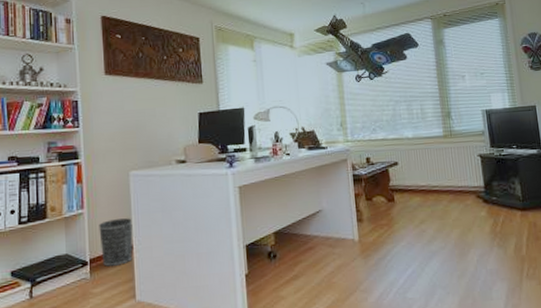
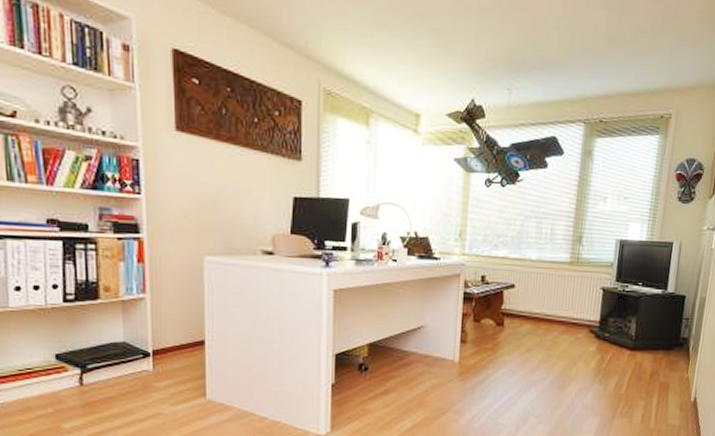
wastebasket: present [99,218,133,267] -> none [164,309,206,362]

